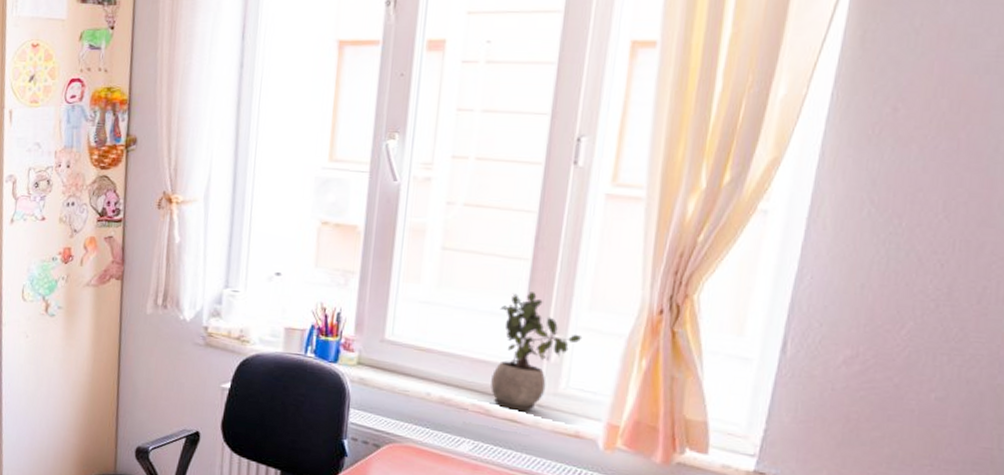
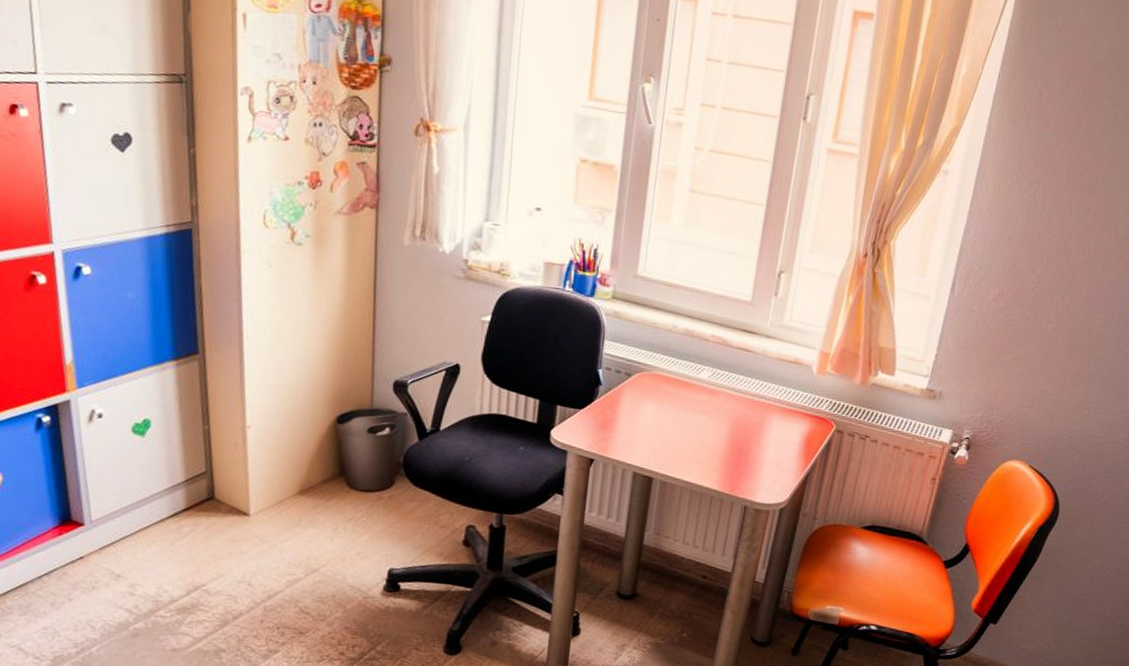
potted plant: present [491,292,583,412] -> none [728,234,804,342]

